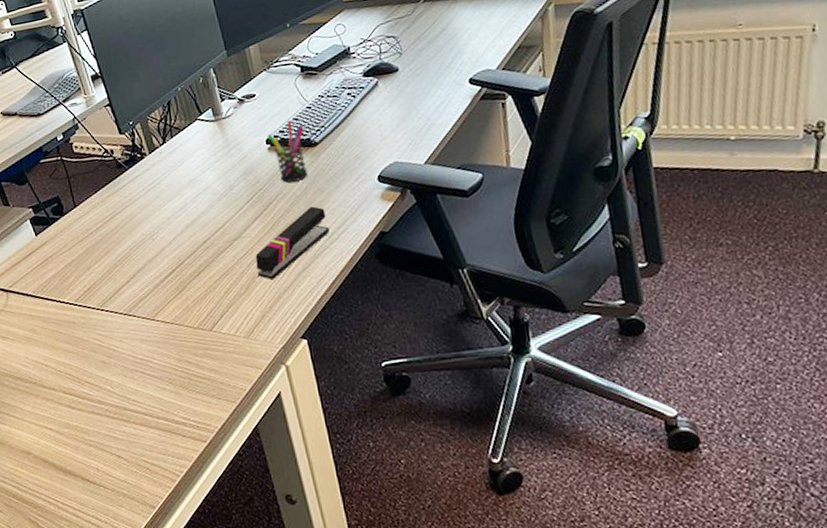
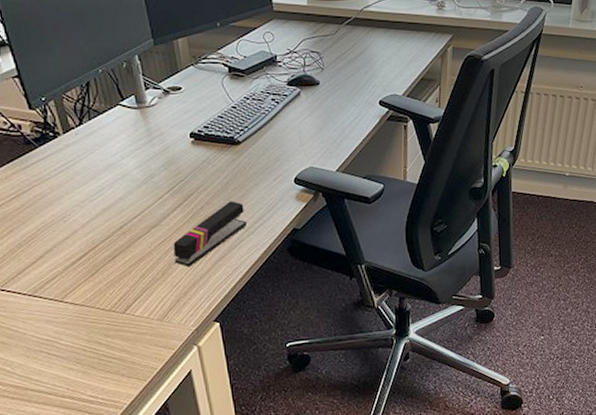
pen holder: present [267,120,309,183] -> none [191,117,230,177]

